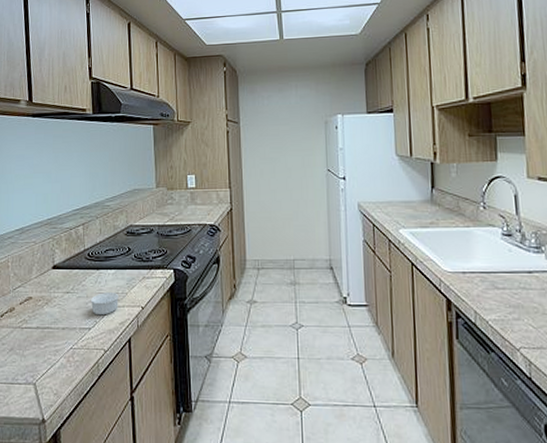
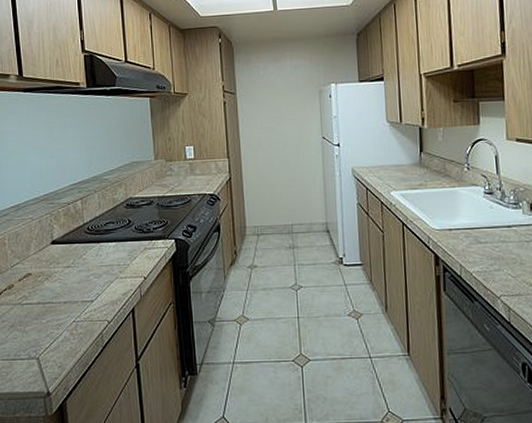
ramekin: present [91,292,119,316] -> none [93,265,121,288]

